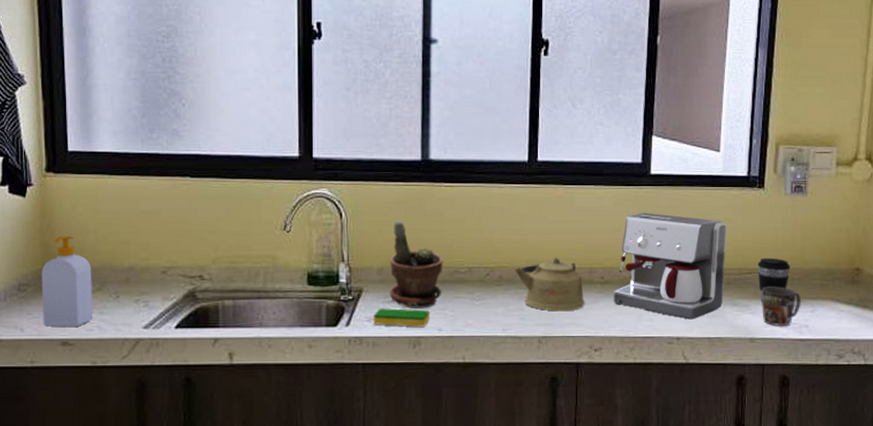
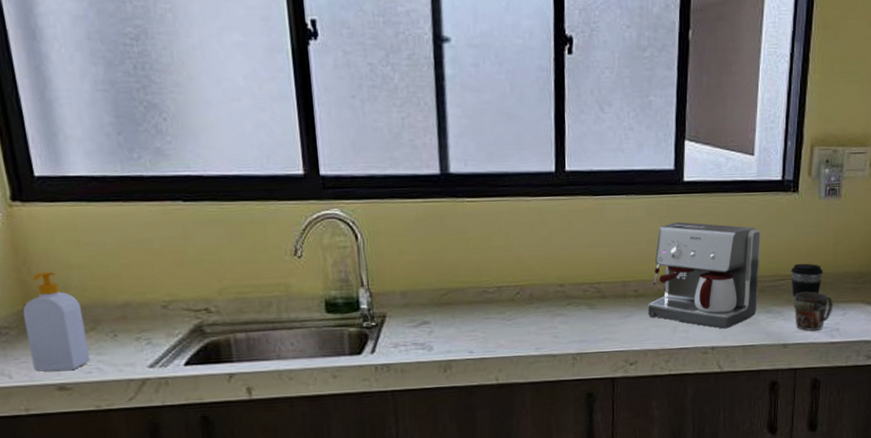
dish sponge: present [373,308,429,327] -> none [399,332,459,351]
potted plant: present [389,220,443,308] -> none [412,240,471,332]
kettle: present [515,257,585,312] -> none [546,271,619,328]

